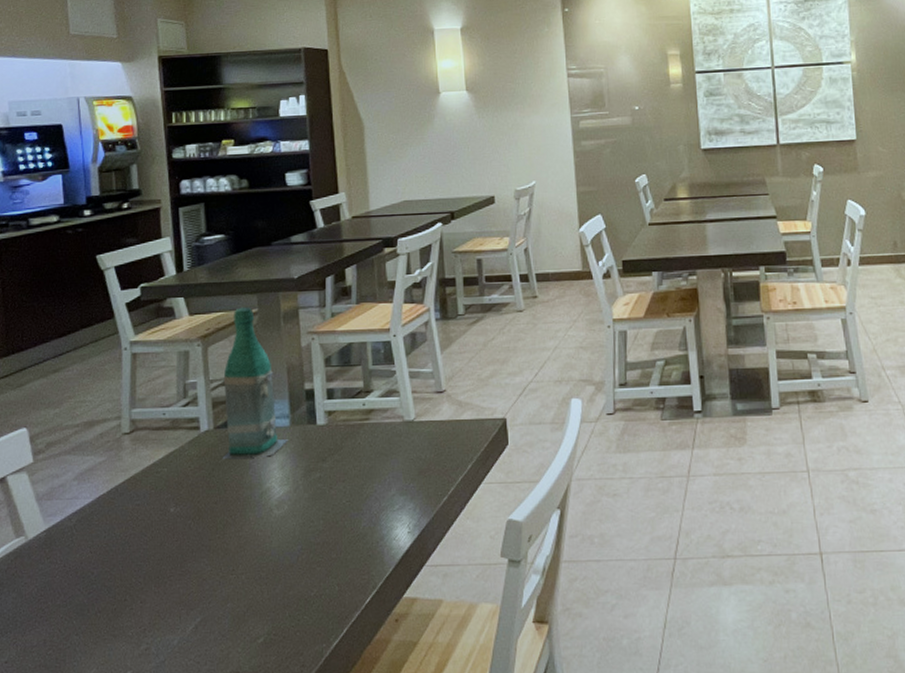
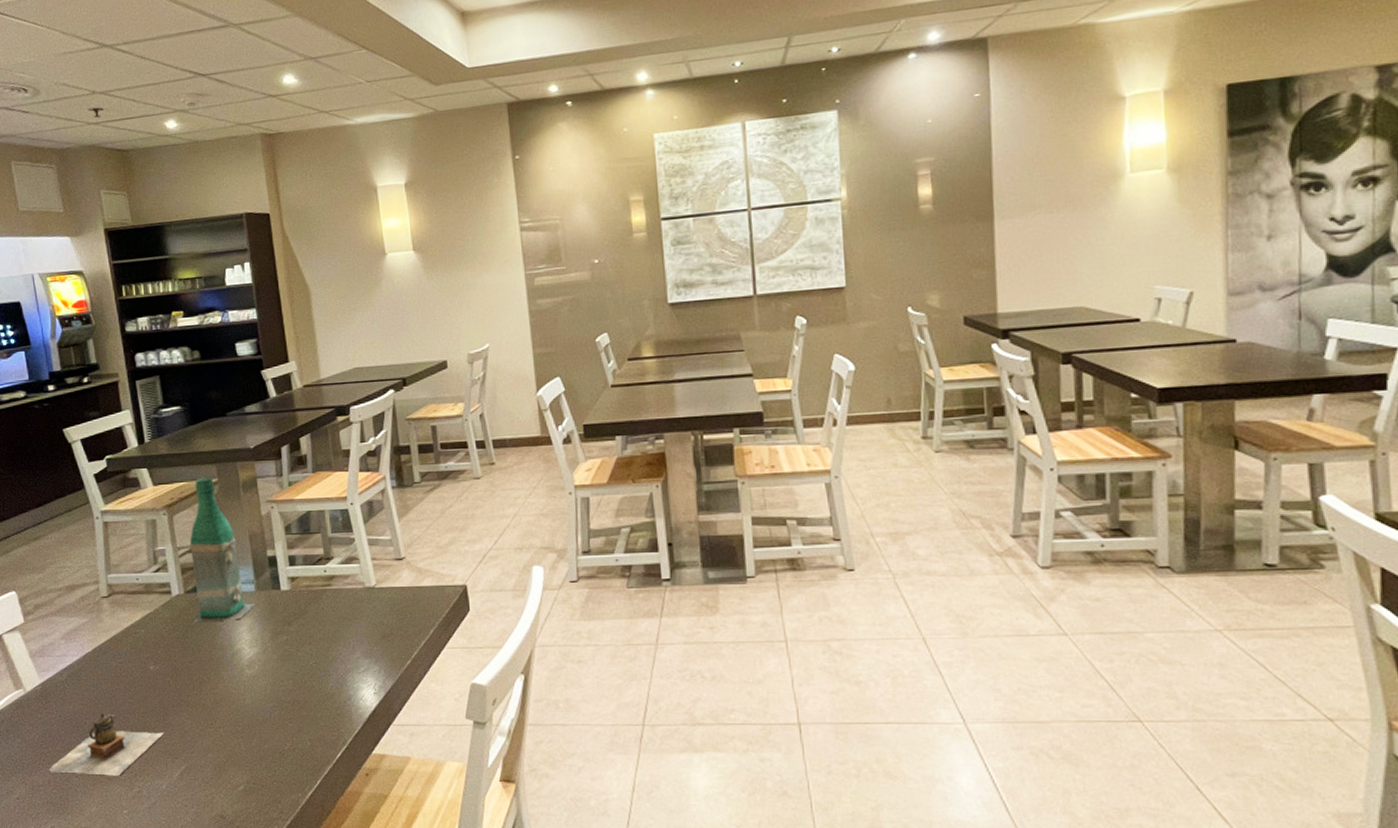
teapot: none [45,560,181,632] -> present [49,712,165,776]

